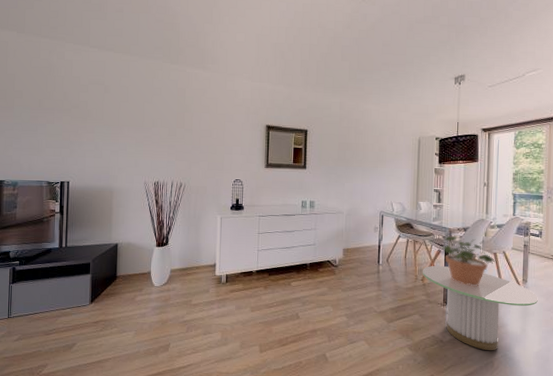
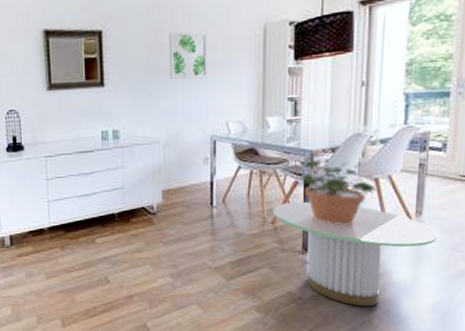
wall art: none [353,136,380,170] -> present [169,31,207,80]

